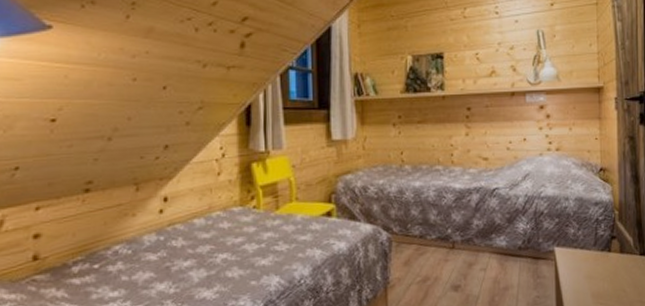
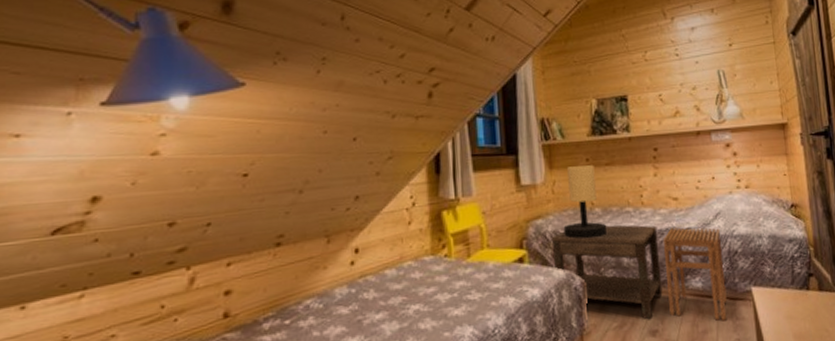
side table: none [360,182,467,276] -> present [551,225,663,320]
table lamp: none [372,122,416,196] -> present [563,165,608,240]
stool: none [470,187,530,279] -> present [662,227,727,321]

